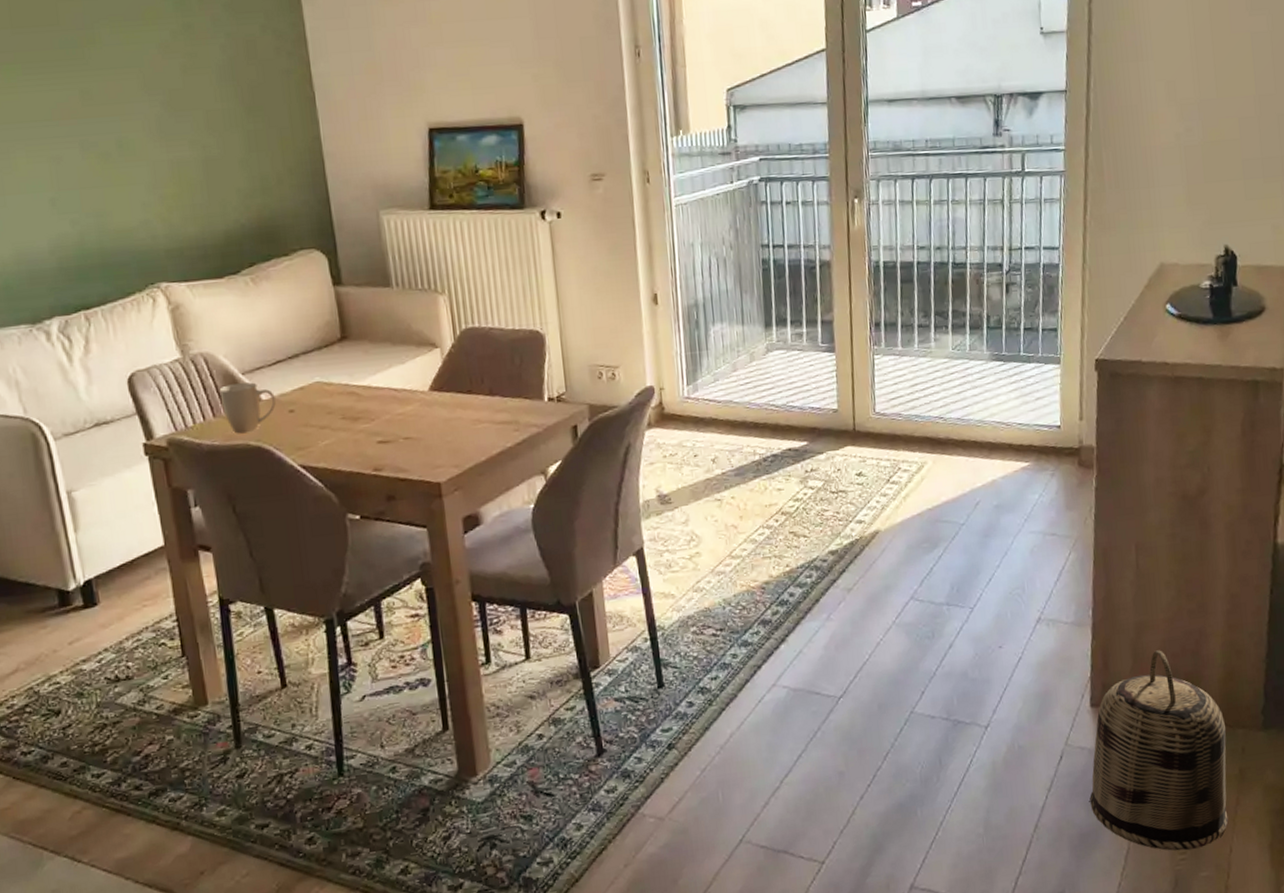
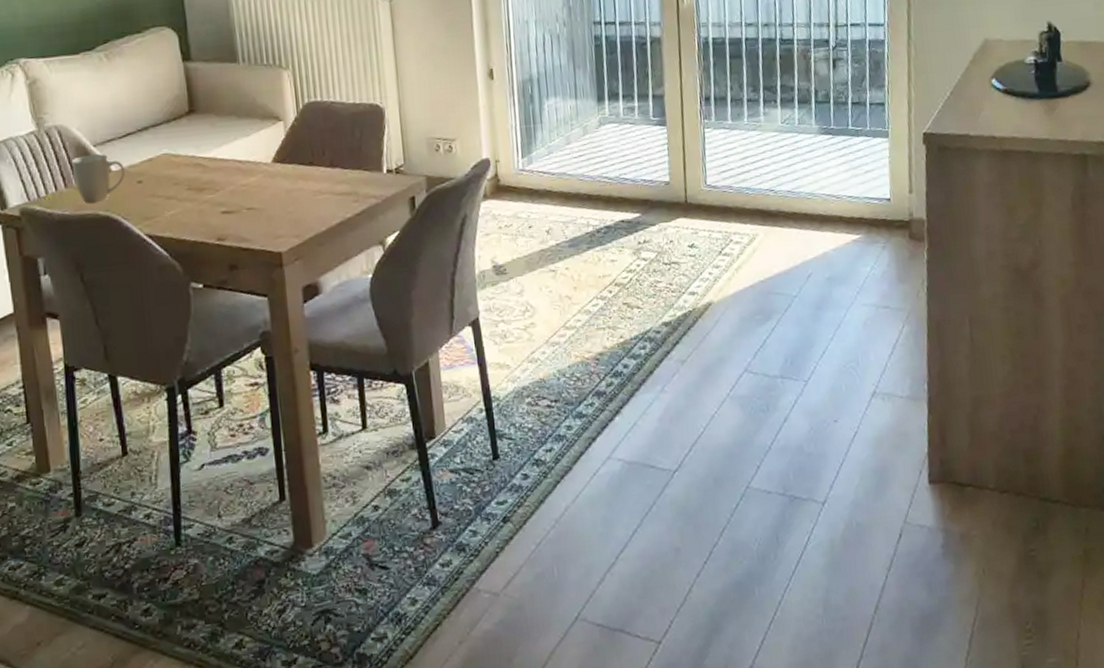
basket: present [1090,650,1228,851] -> none [931,425,1075,636]

